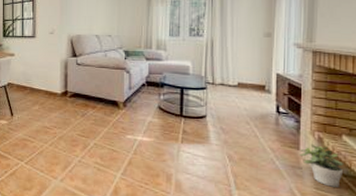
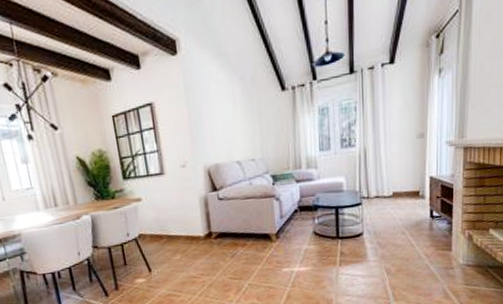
potted plant: present [300,143,344,187] -> none [452,242,490,281]

